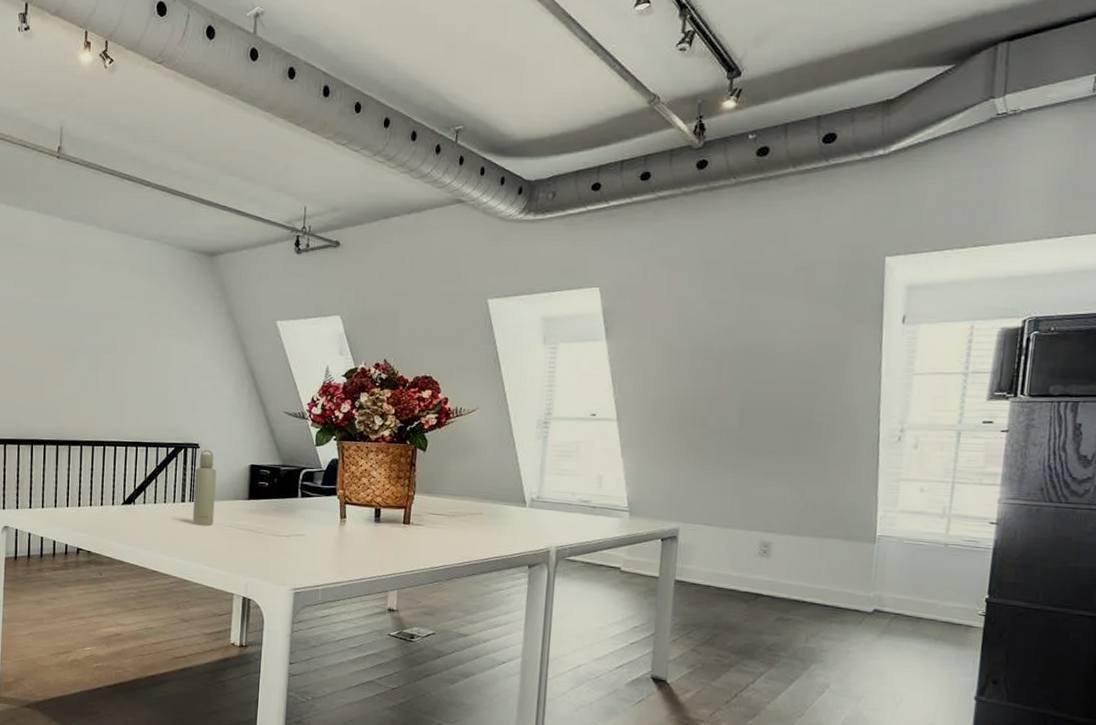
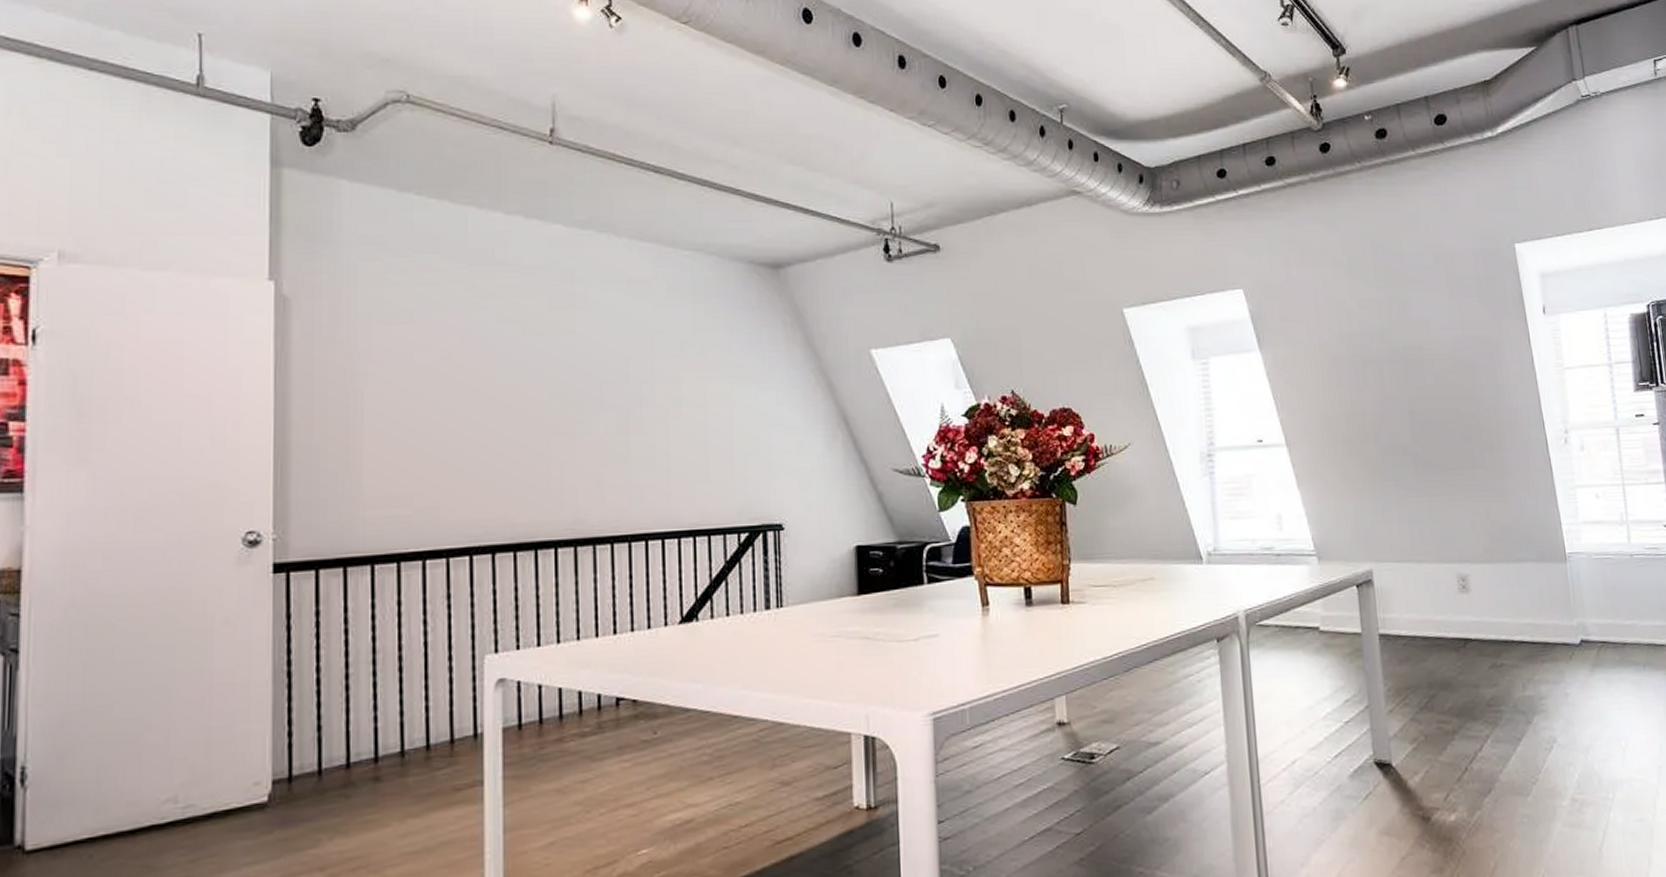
bottle: present [192,450,217,526] -> none [780,531,813,641]

